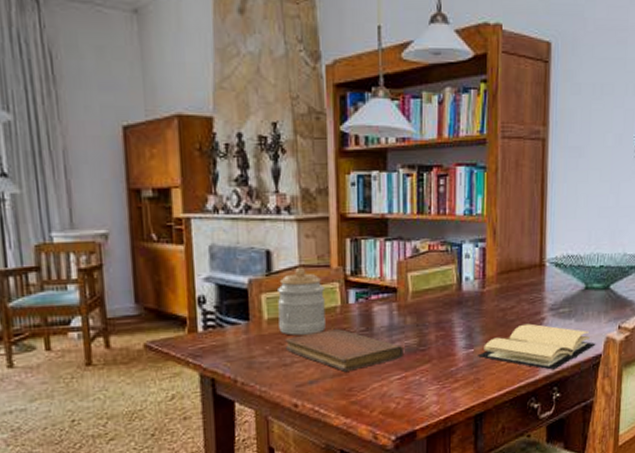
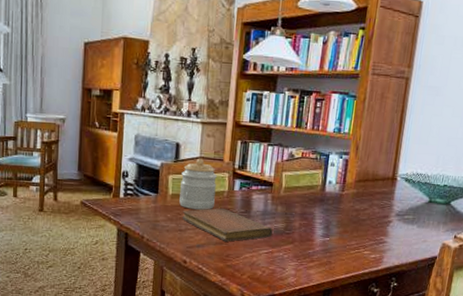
book: present [478,323,596,370] -> none [332,224,433,264]

